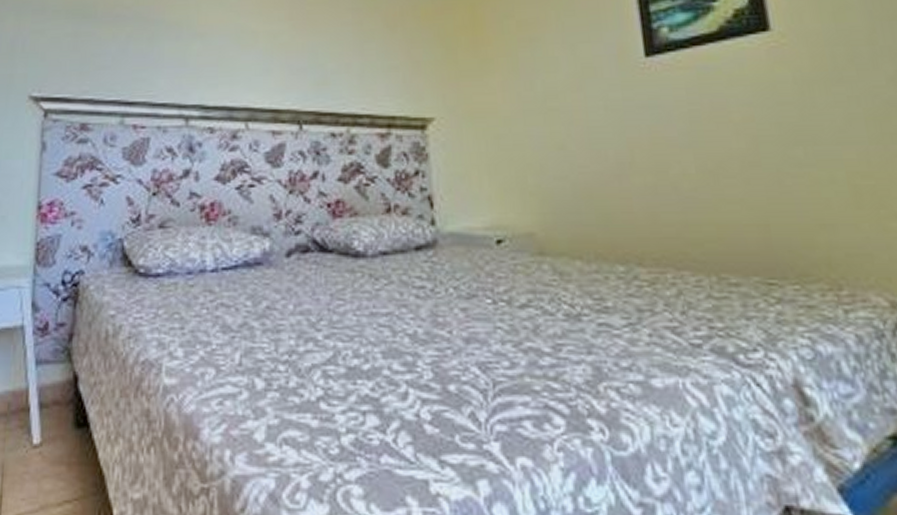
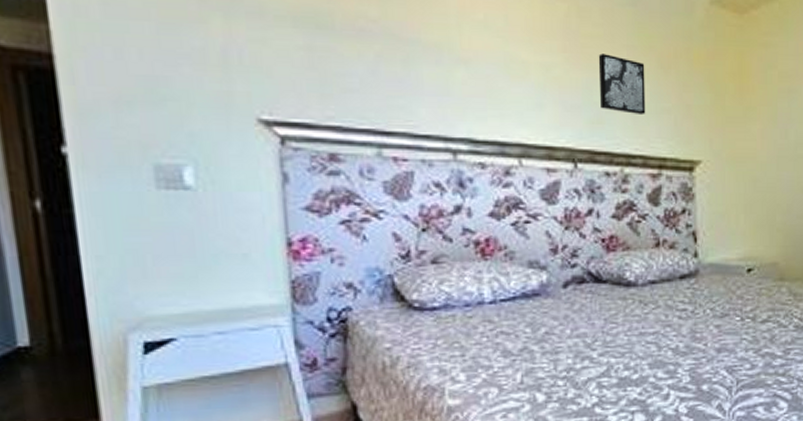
wall art: none [323,18,372,75] -> present [598,53,646,116]

